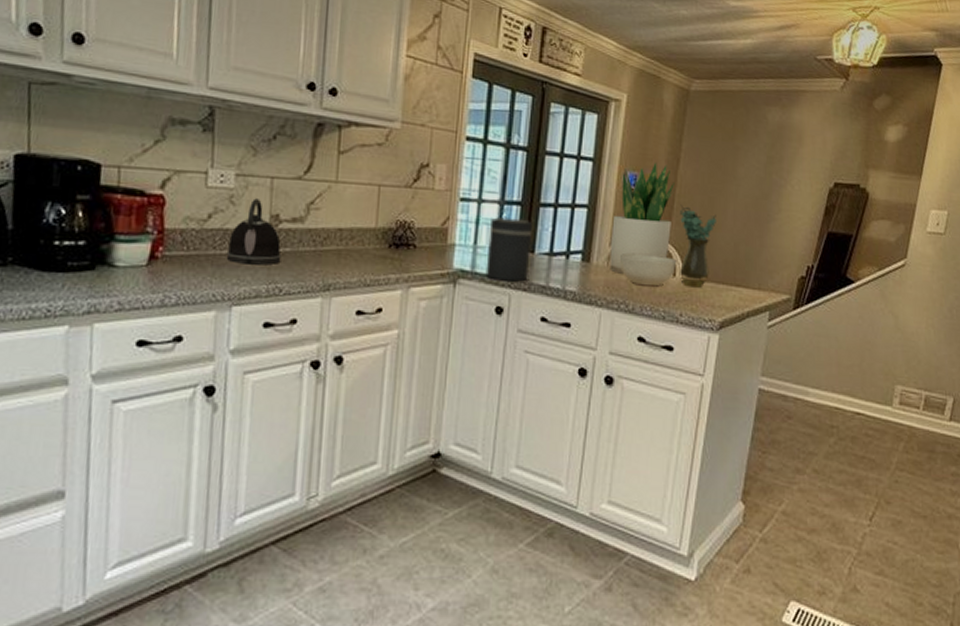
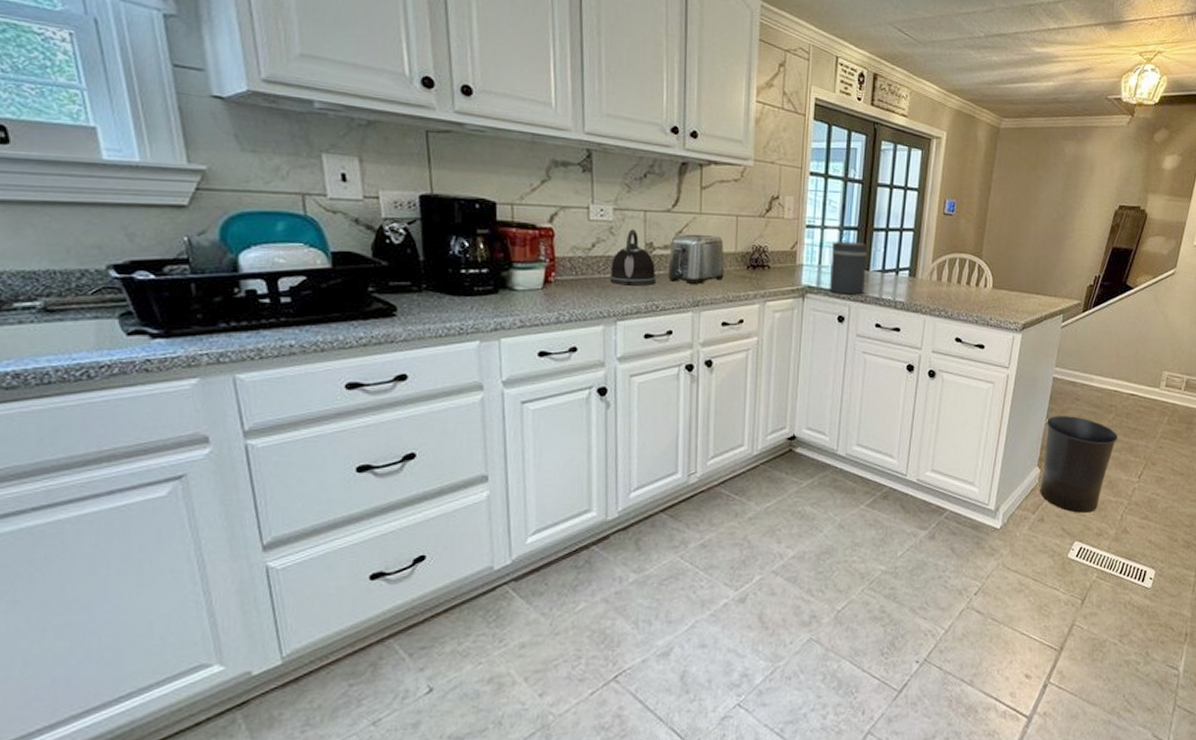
toaster: none [295,205,362,266] -> present [668,234,724,285]
planter: present [610,162,674,275] -> none [932,191,986,287]
bowl: present [620,252,677,288] -> none [941,268,988,297]
vase: present [680,204,716,289] -> none [990,227,1021,297]
waste bin: none [745,437,842,564] -> present [1040,416,1118,513]

